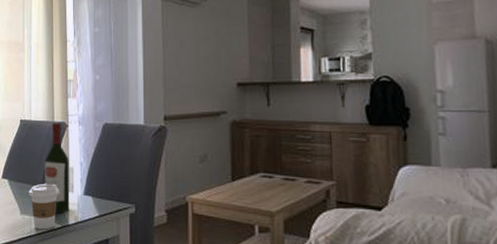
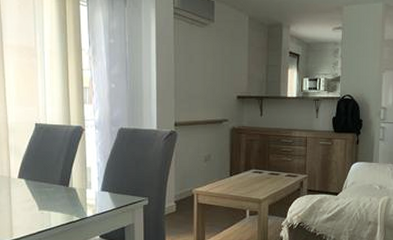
coffee cup: present [28,183,59,230] -> none [46,182,77,223]
wine bottle: present [45,123,70,214] -> none [62,127,88,208]

